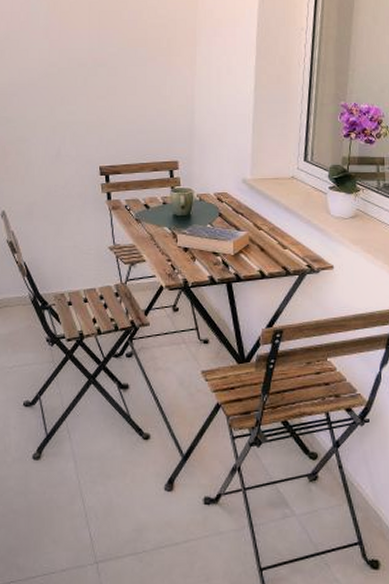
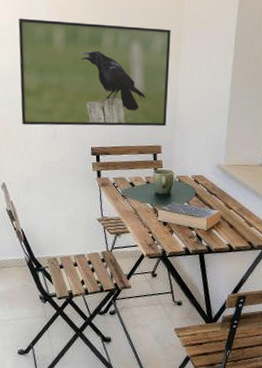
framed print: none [15,28,184,145] -> present [18,18,171,127]

